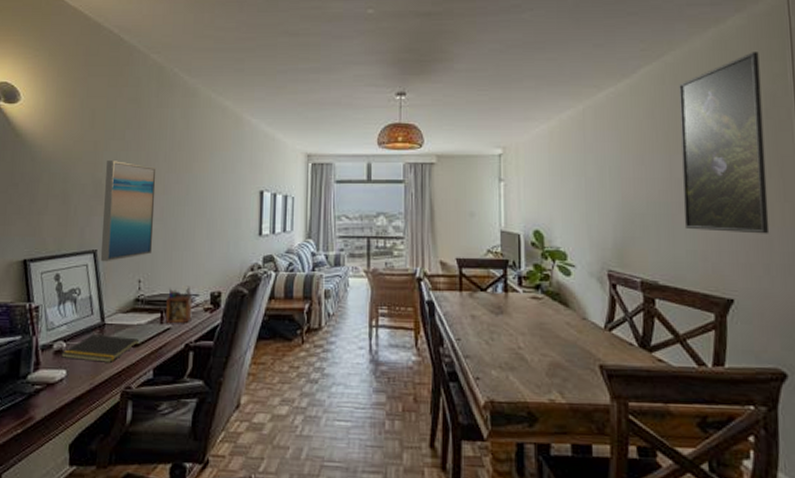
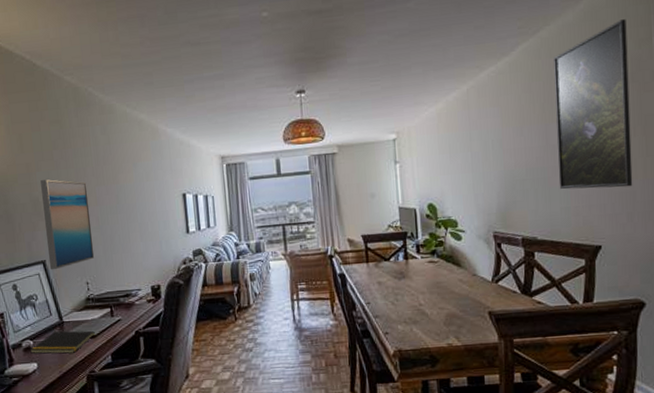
desk organizer: present [165,286,193,324] -> none [113,282,138,316]

